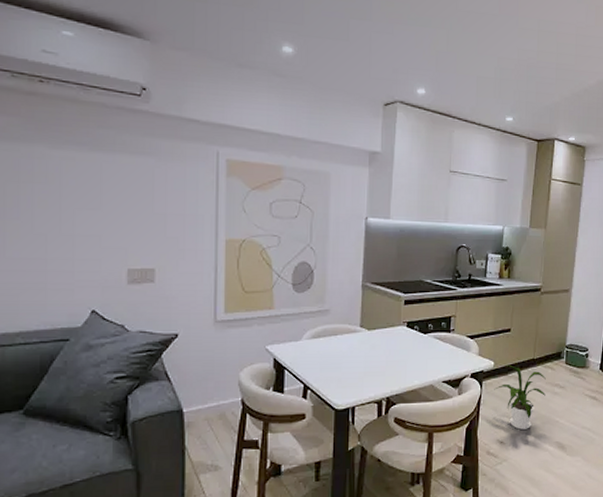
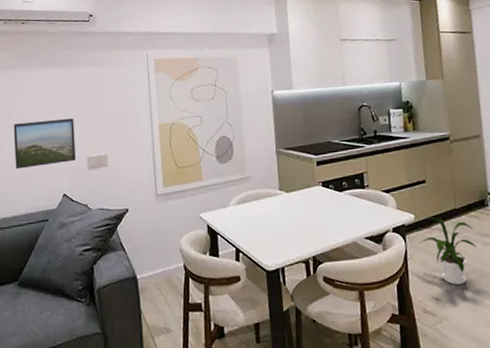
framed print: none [22,216,112,274] -> present [13,118,76,169]

